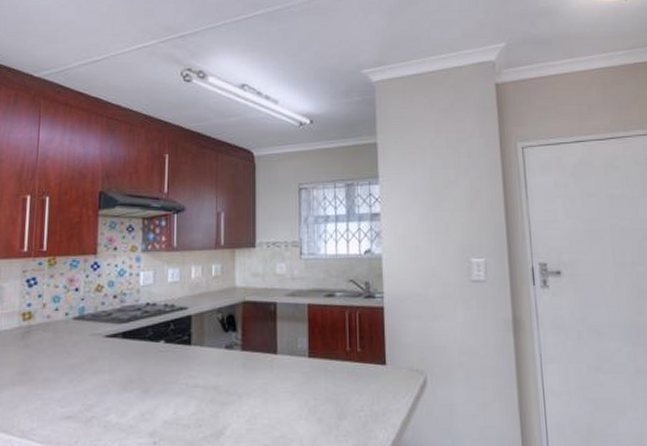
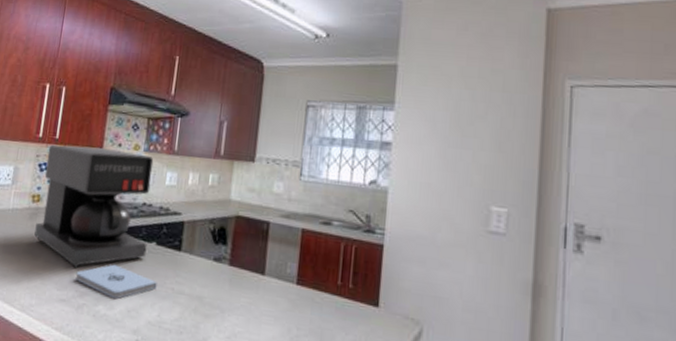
coffee maker: none [29,254,155,380] -> present [34,144,154,267]
notepad: none [80,370,170,406] -> present [75,264,157,300]

